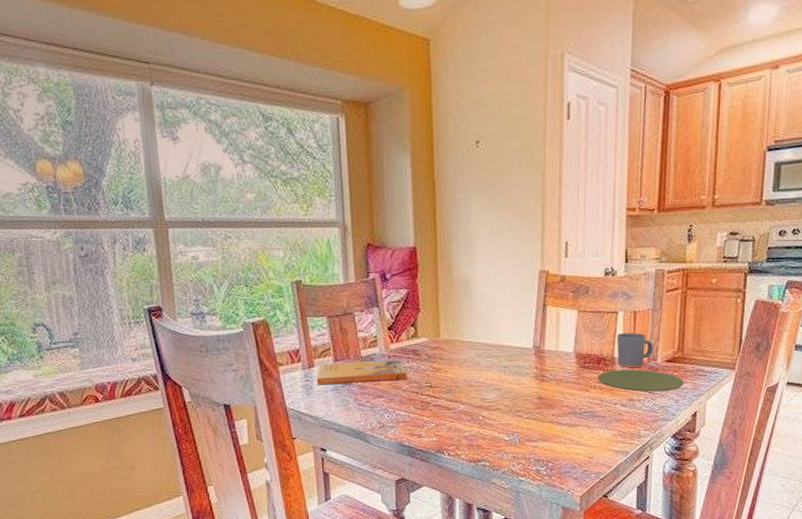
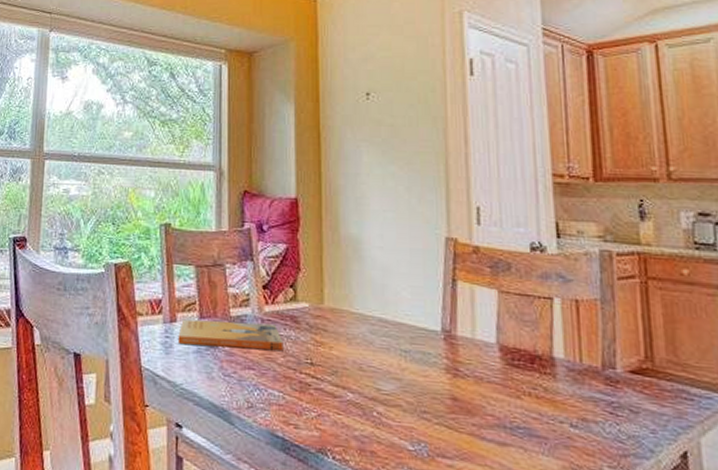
plate: present [597,369,685,392] -> none [532,374,662,416]
mug: present [616,333,654,368] -> none [554,326,610,376]

